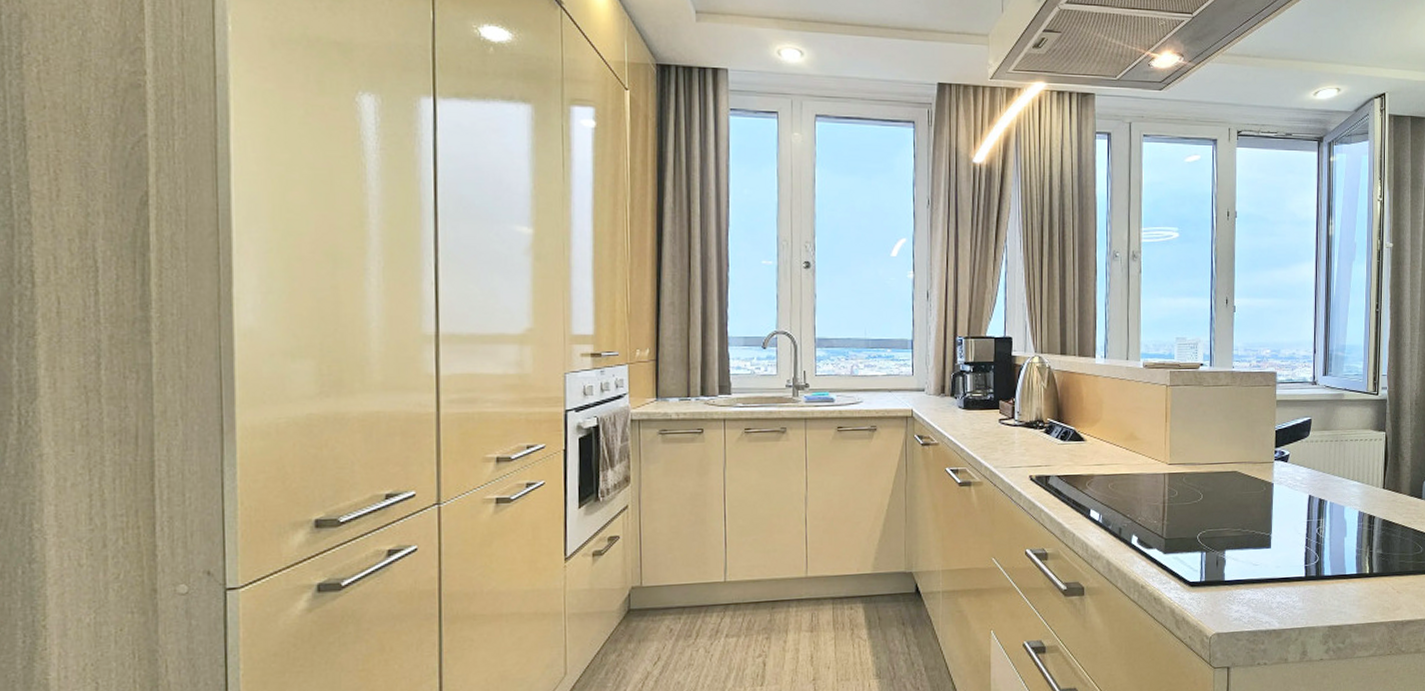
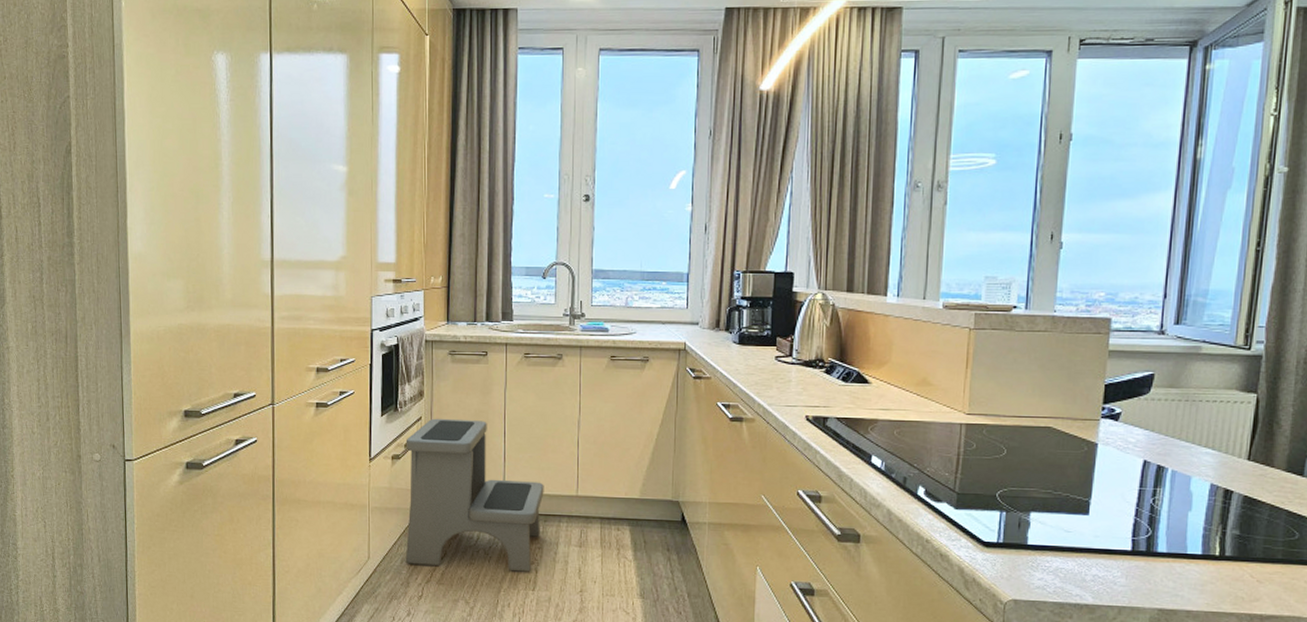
step stool: none [609,504,771,675] -> present [405,418,544,572]

